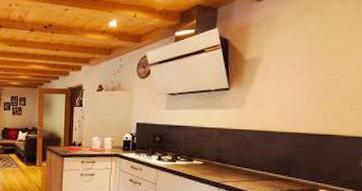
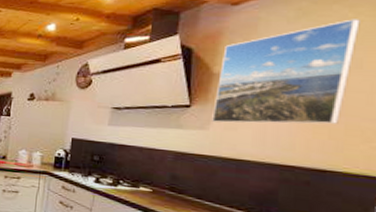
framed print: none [246,12,348,102] -> present [212,19,360,125]

